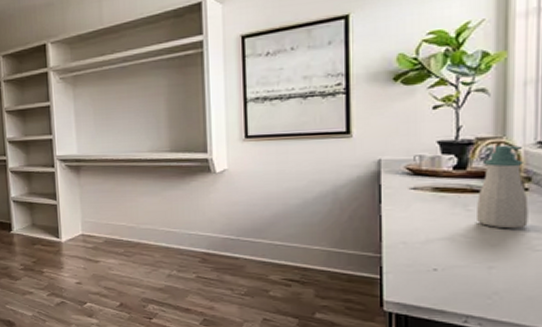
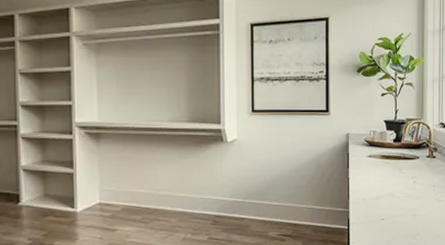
soap bottle: present [477,145,529,229] -> none [407,124,436,186]

